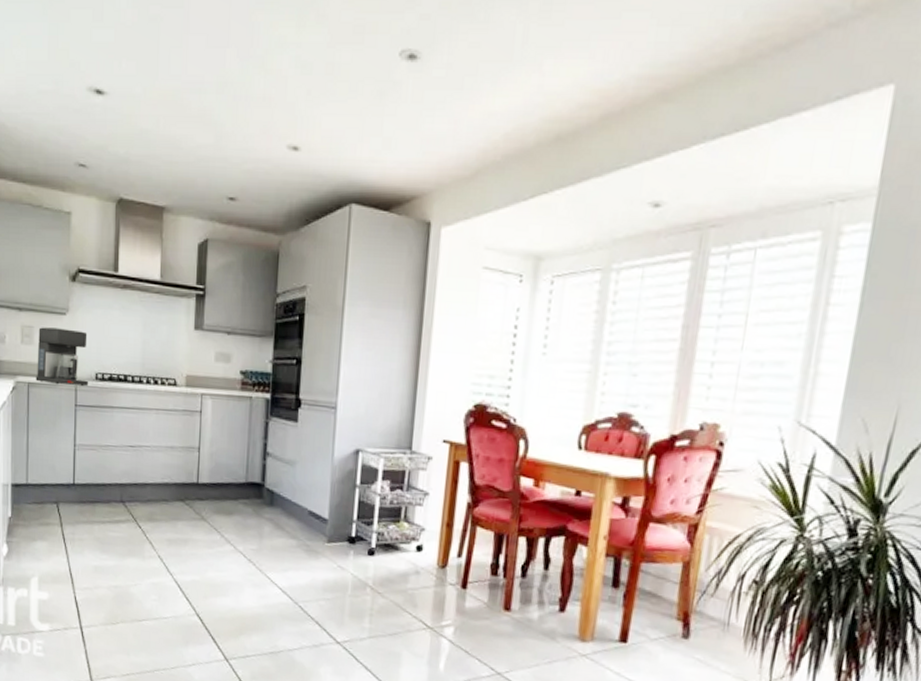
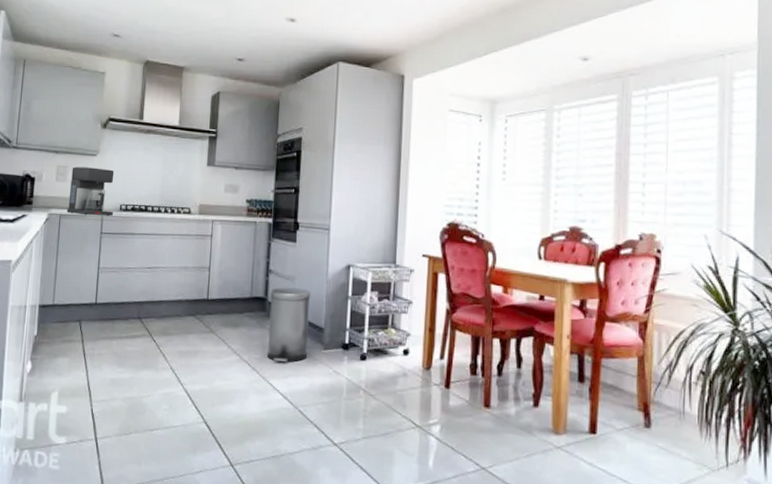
pedal bin: none [265,472,314,555] -> present [267,287,311,363]

